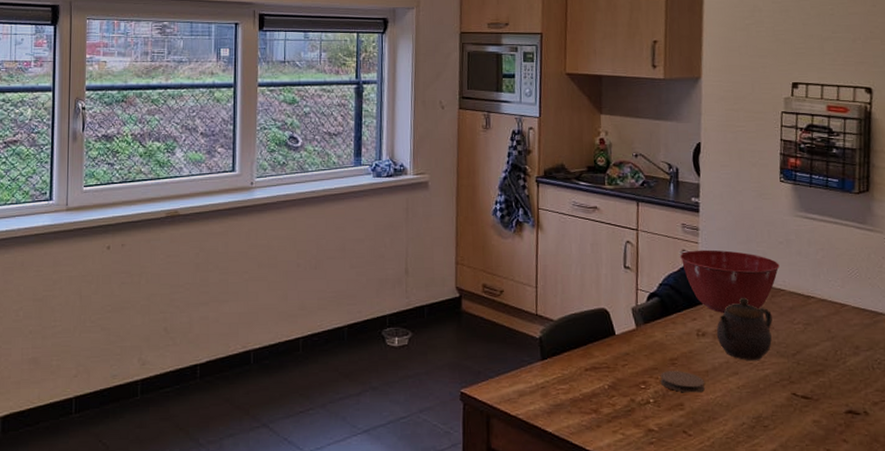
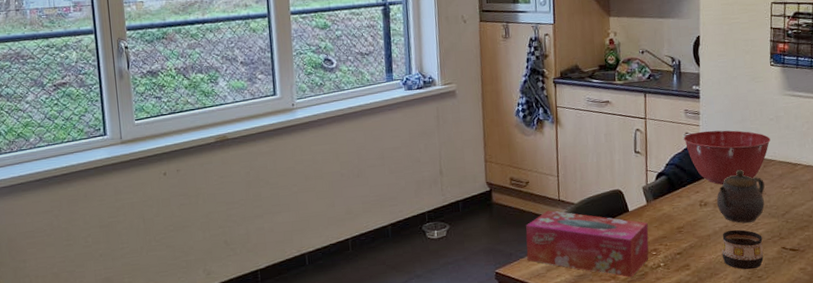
tissue box: none [497,325,637,413] -> present [525,210,649,278]
coaster: present [660,371,705,393] -> none [668,237,708,255]
cup: none [721,367,770,417] -> present [721,229,764,270]

